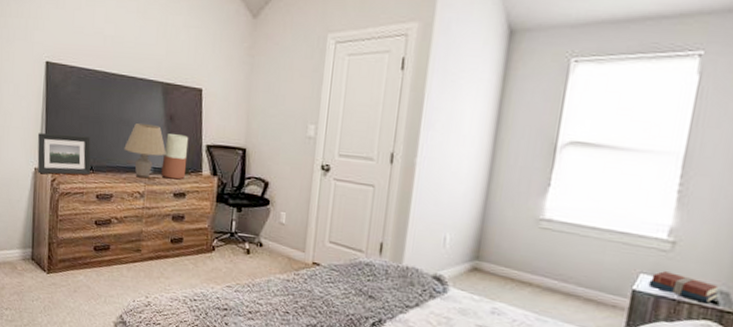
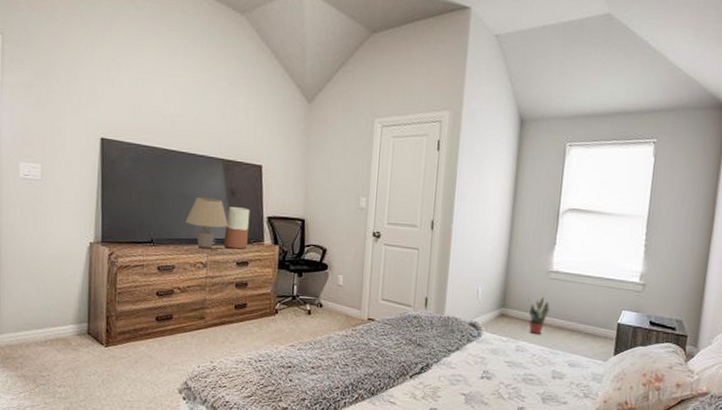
picture frame: present [37,133,91,175] -> none [92,208,152,249]
potted plant: none [509,249,538,297] -> present [527,296,550,335]
books: present [648,271,718,304] -> none [628,307,675,330]

